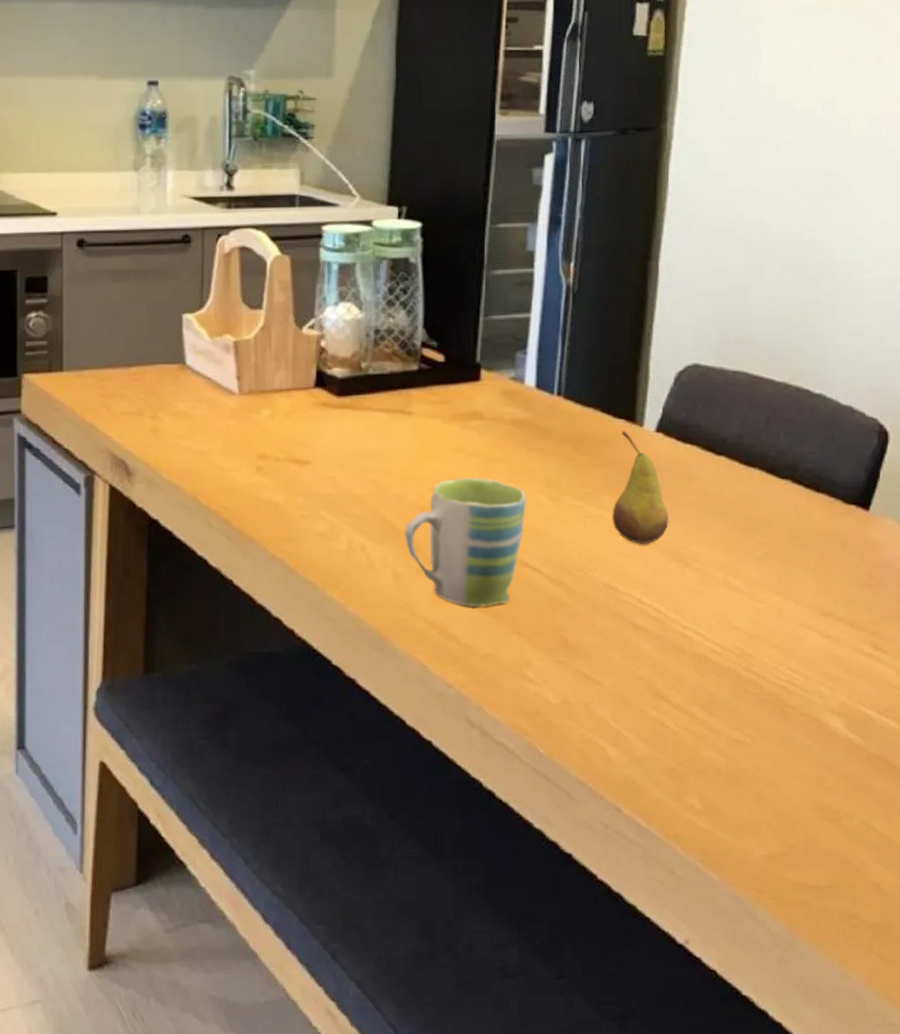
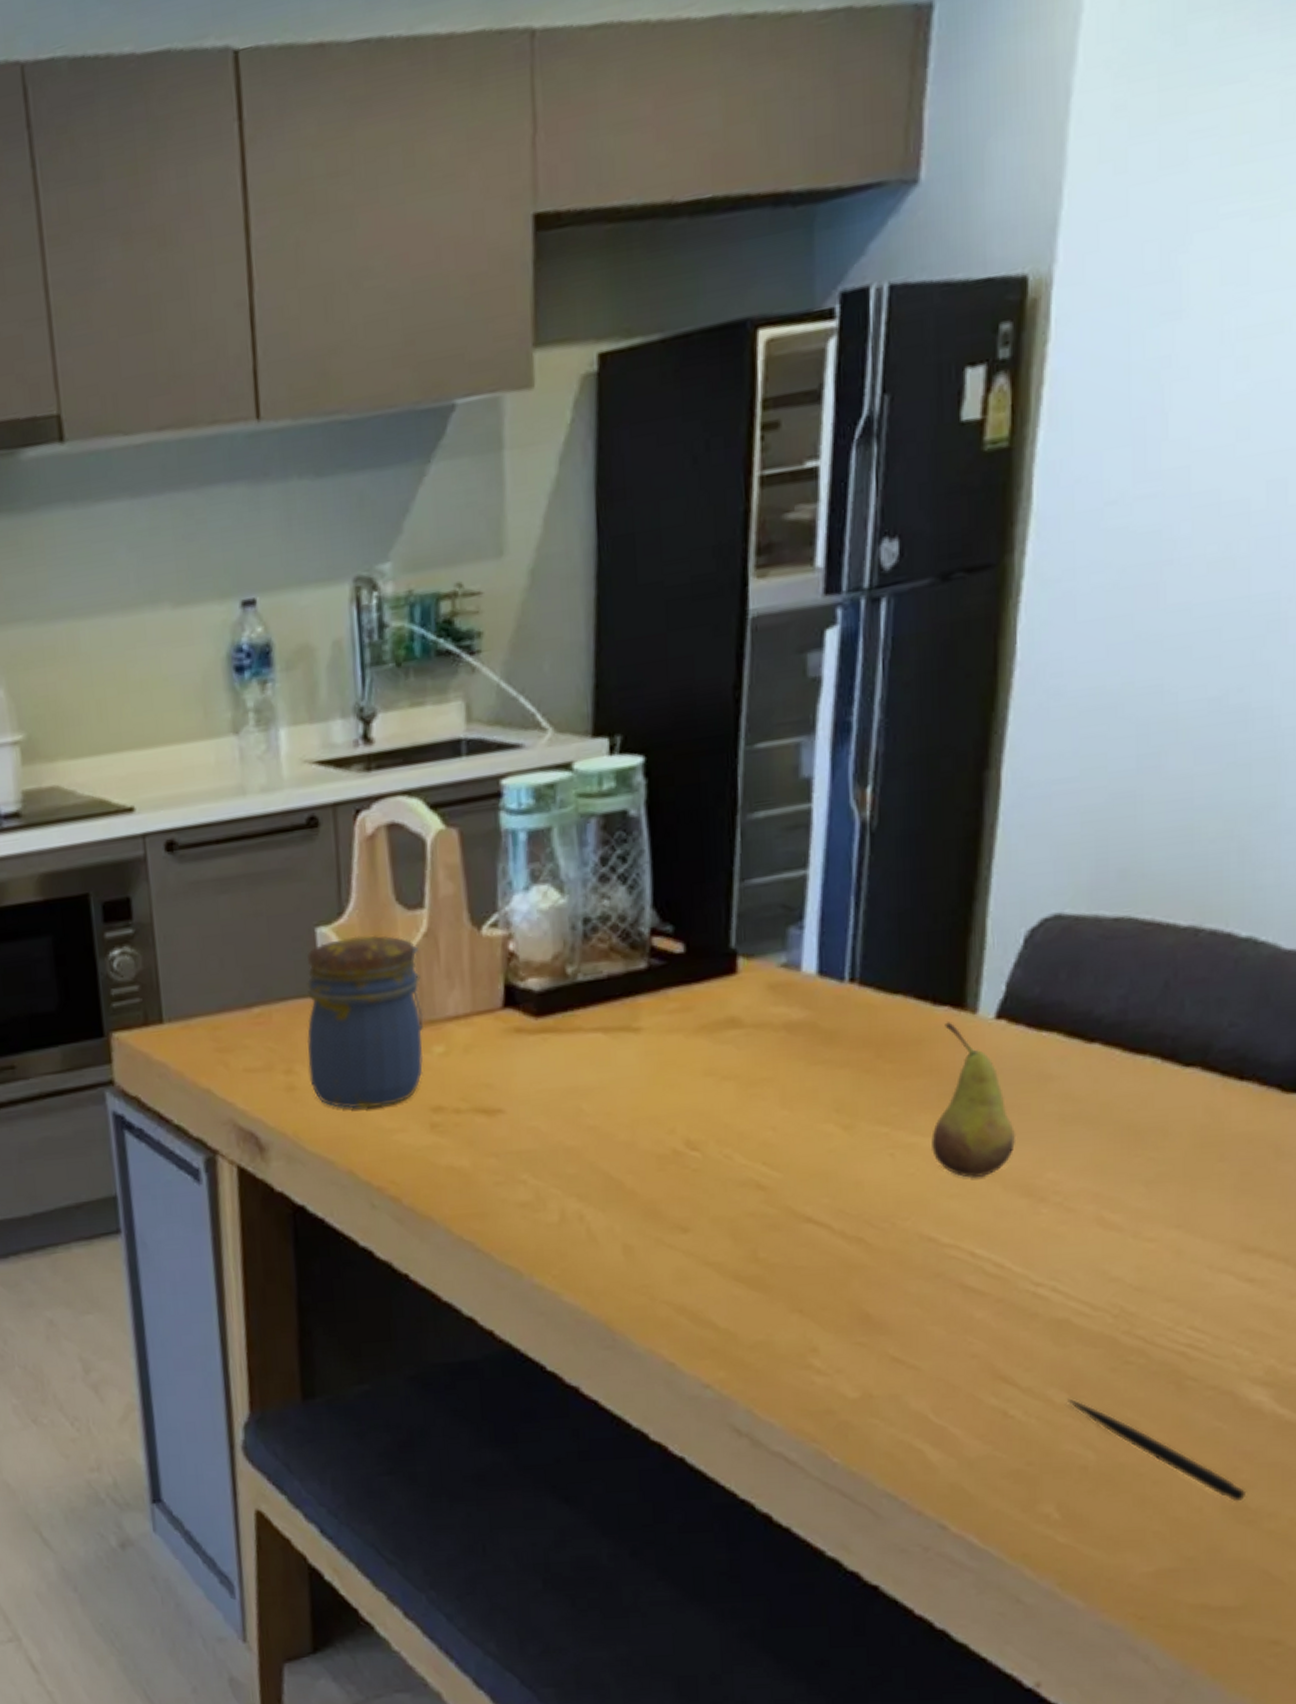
jar: none [169,323,257,450] -> present [307,935,424,1109]
mug: present [405,477,527,608] -> none [637,1108,808,1283]
pen: none [706,715,830,804] -> present [1067,1398,1247,1502]

